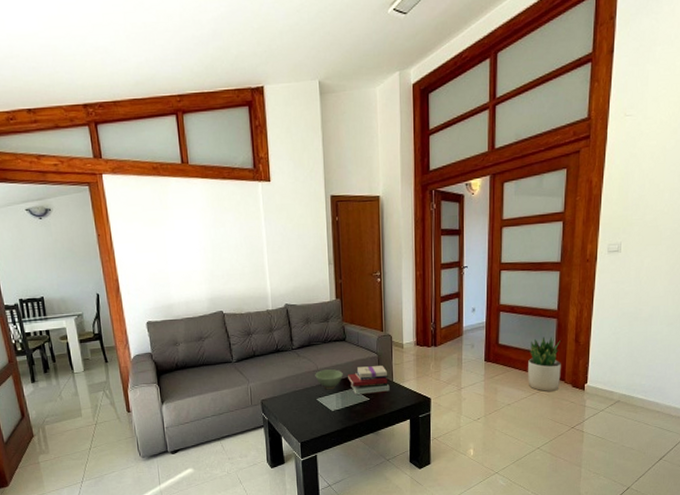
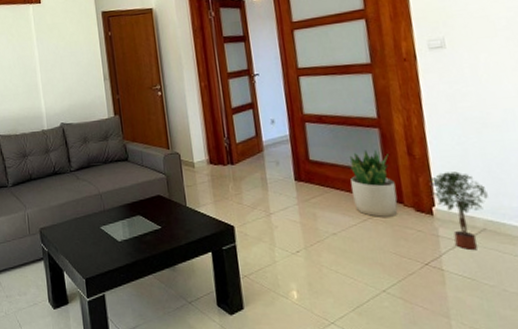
bowl: present [315,369,343,390] -> none [97,193,129,217]
books: present [348,366,390,394] -> none [134,188,184,222]
potted tree: none [586,356,626,416] -> present [428,171,488,250]

